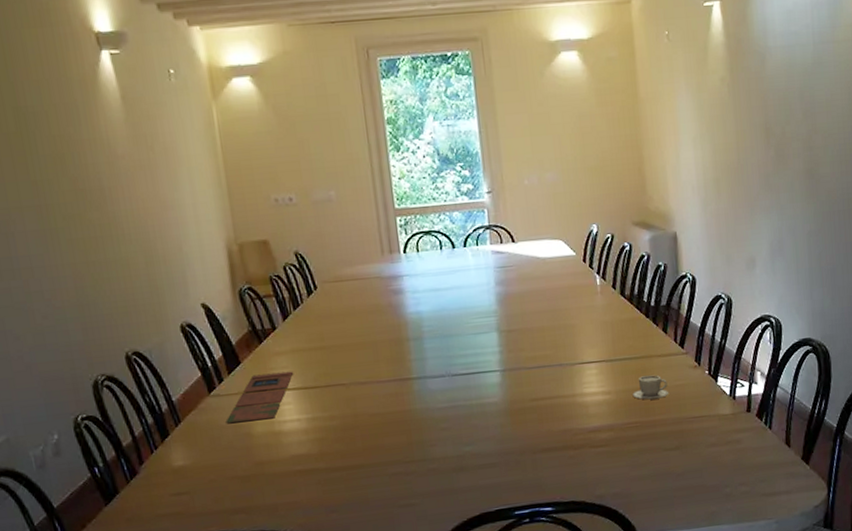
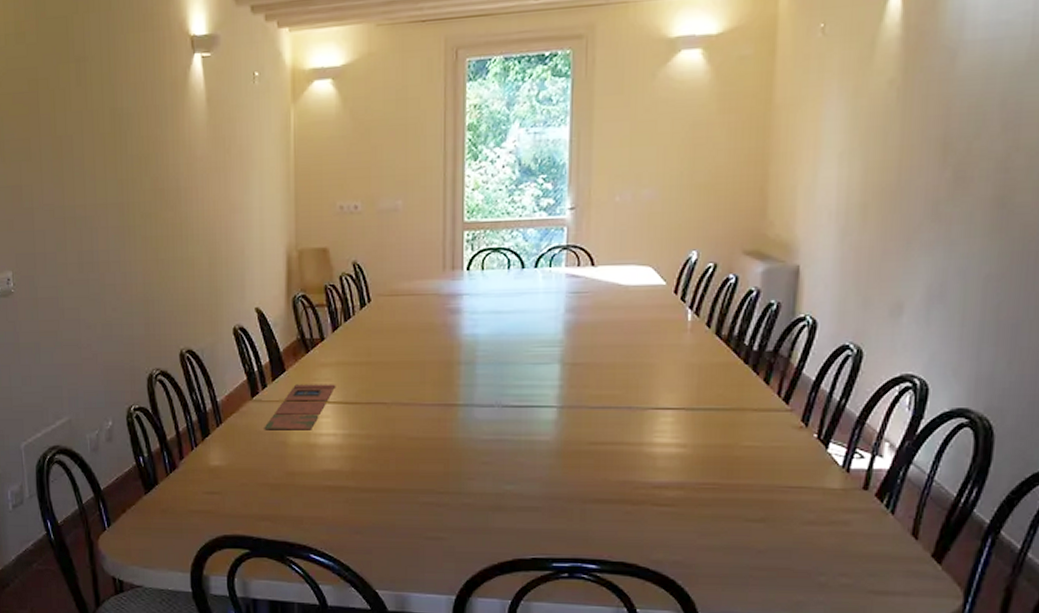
cup: present [632,375,669,400] -> none [714,431,762,460]

